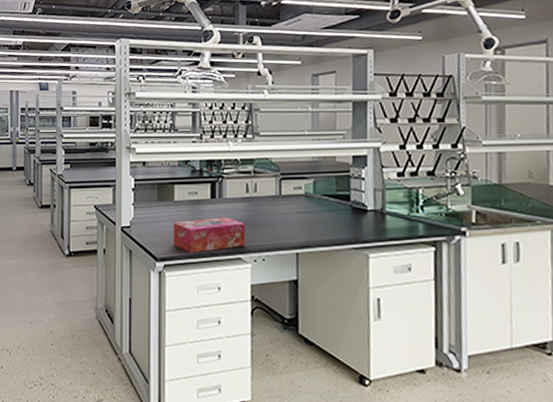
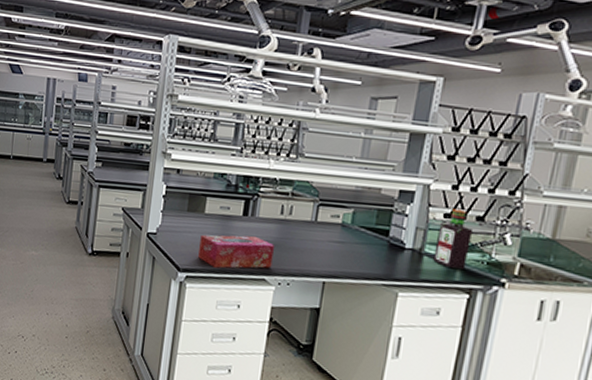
bottle: none [394,167,427,224] -> present [433,208,474,270]

